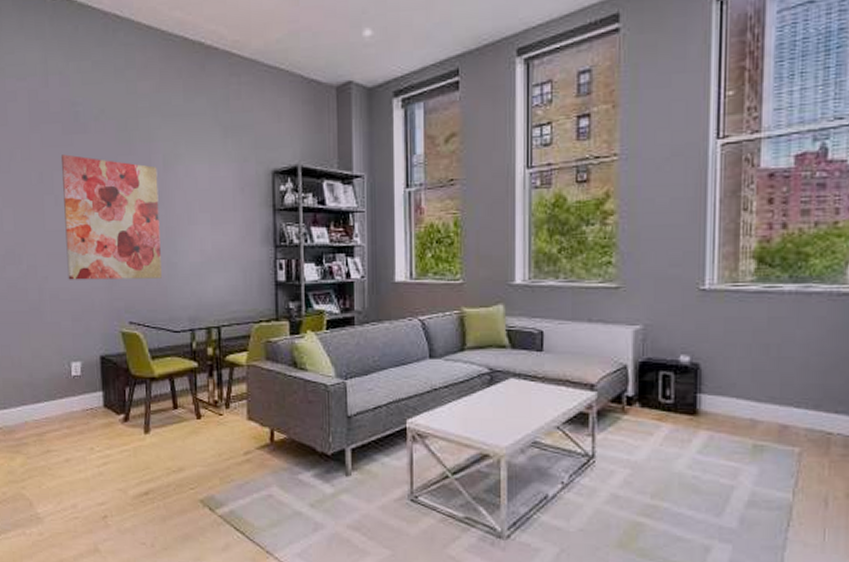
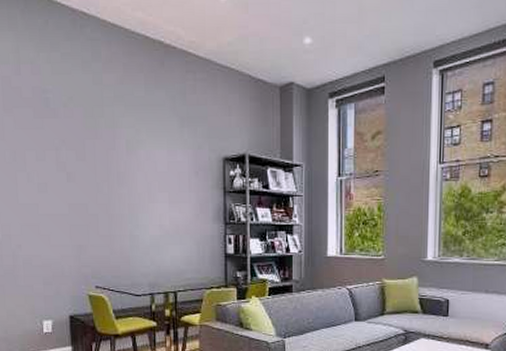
wall art: present [60,154,162,280] -> none [32,136,125,249]

